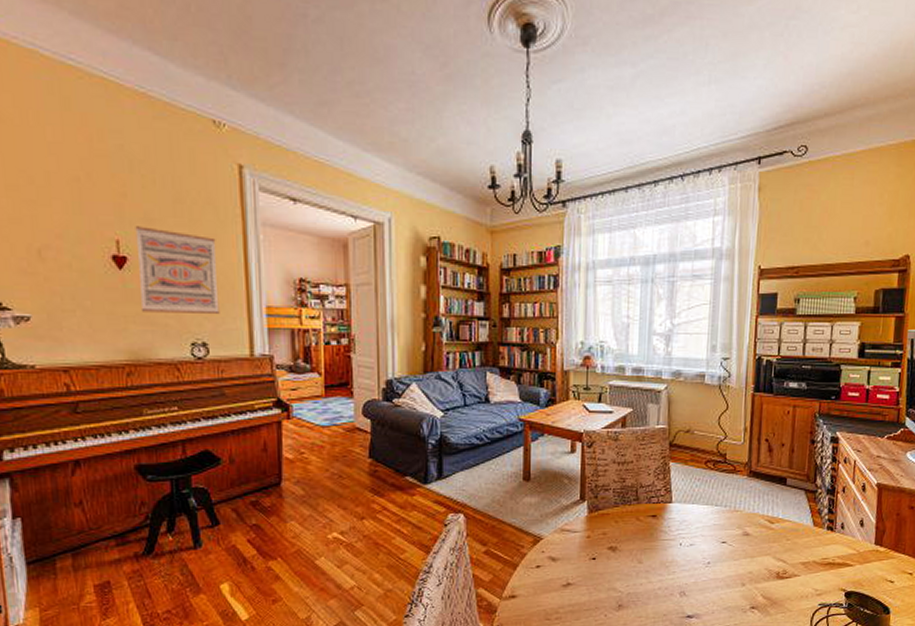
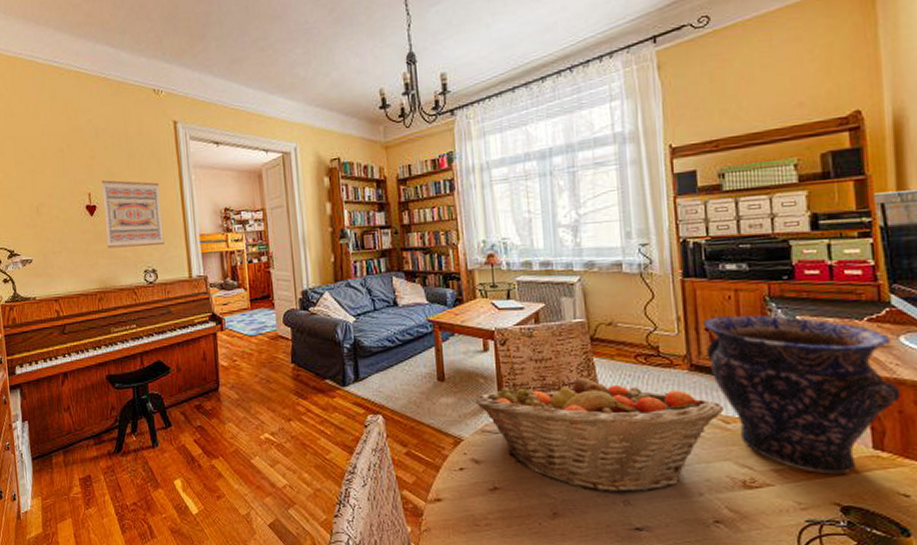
fruit basket: none [559,478,771,587] -> present [476,375,724,494]
vase: none [764,429,901,566] -> present [703,315,901,474]

